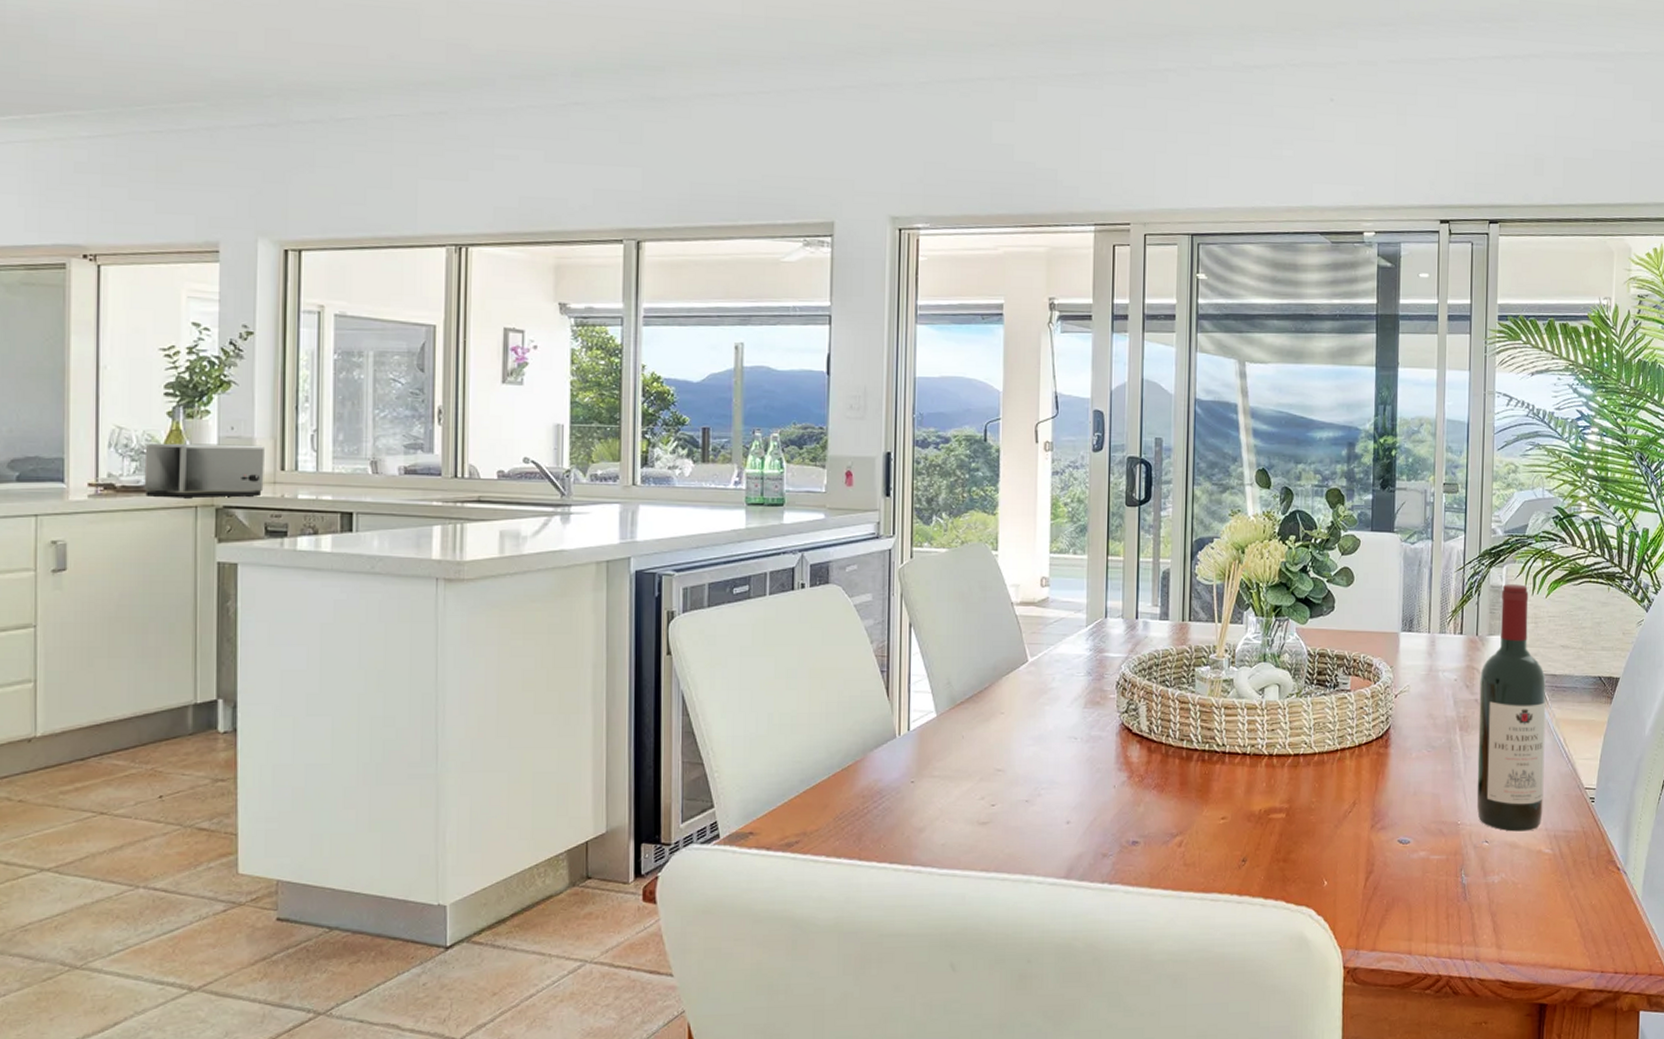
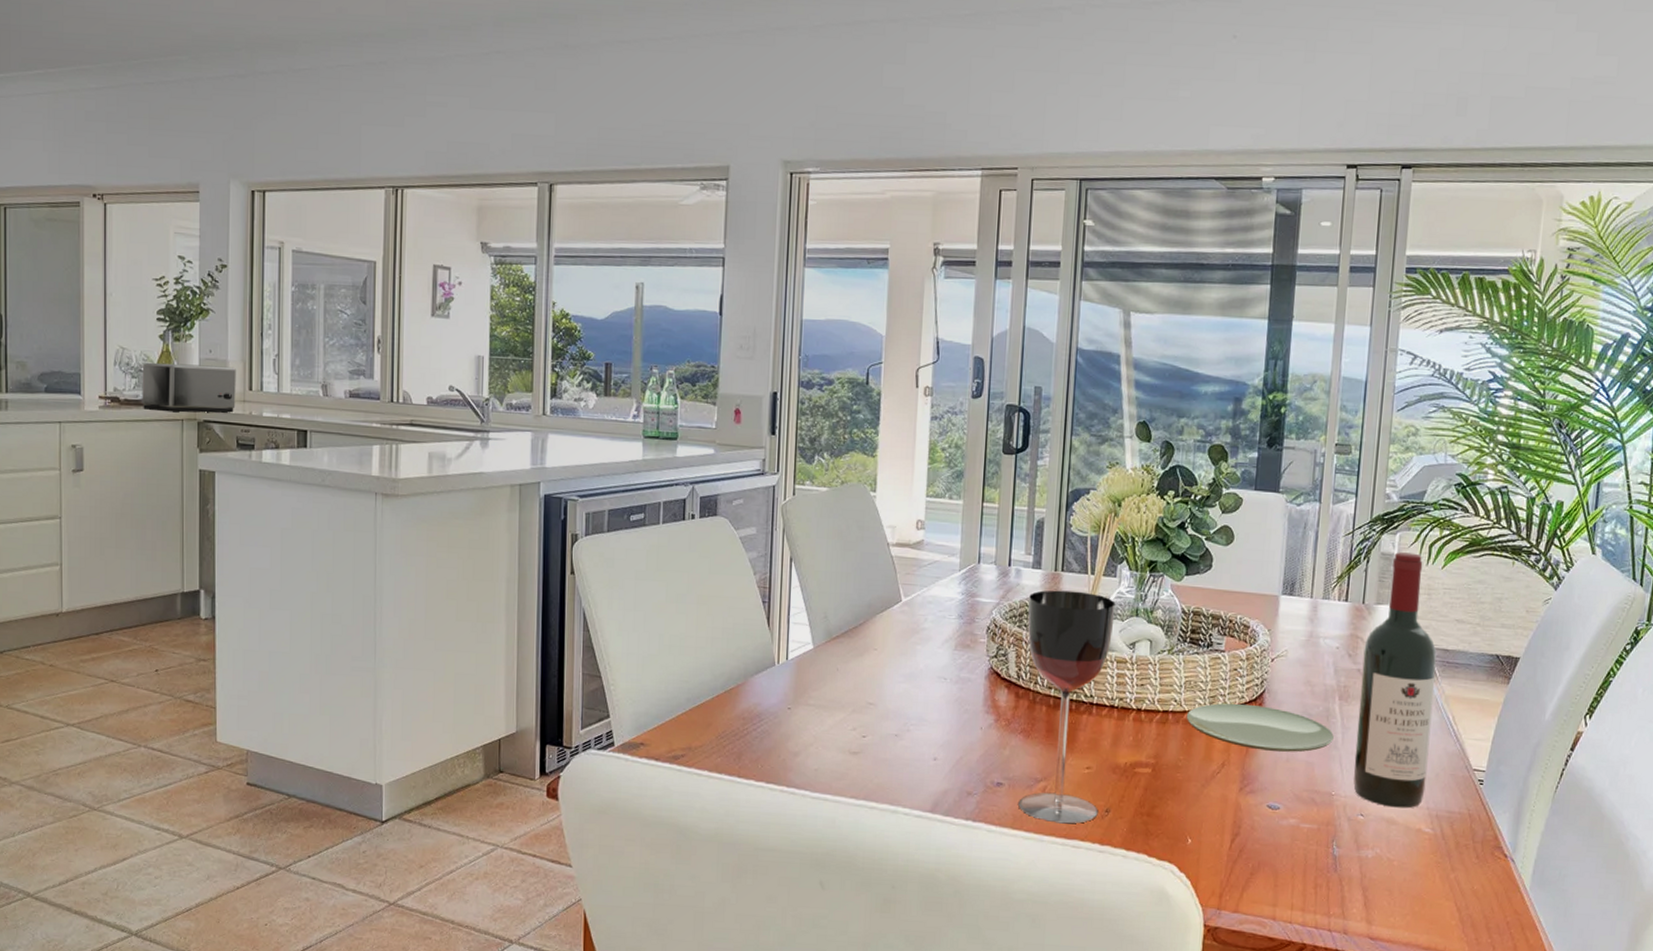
wineglass: none [1155,640,1243,878] -> present [1018,590,1116,824]
plate: none [1316,741,1457,786] -> present [1186,703,1334,752]

